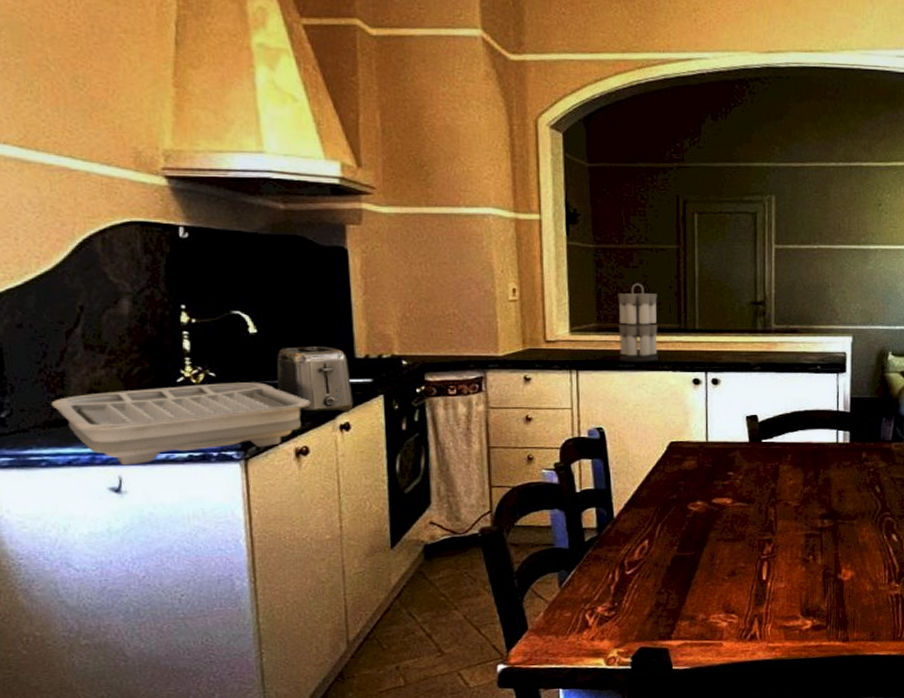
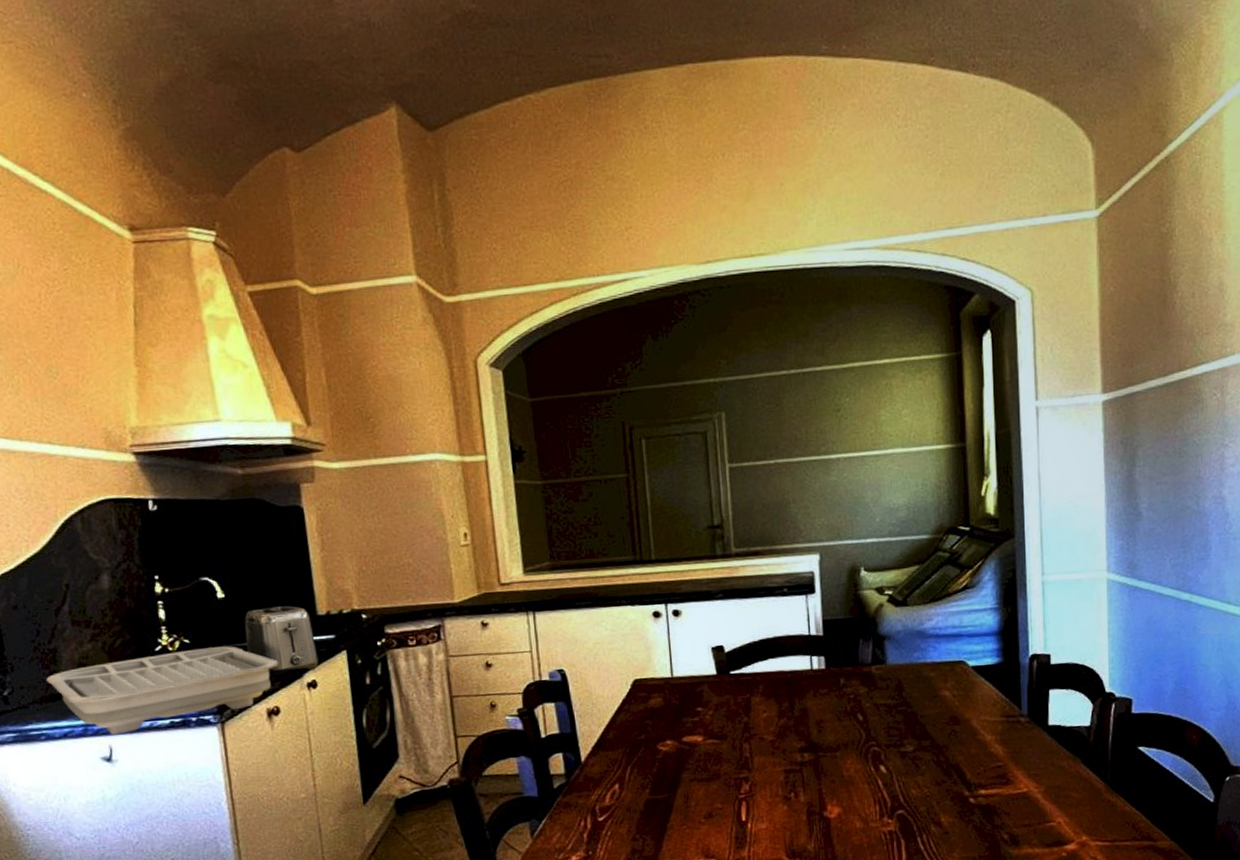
spice rack: present [618,283,658,362] -> none [569,516,615,600]

